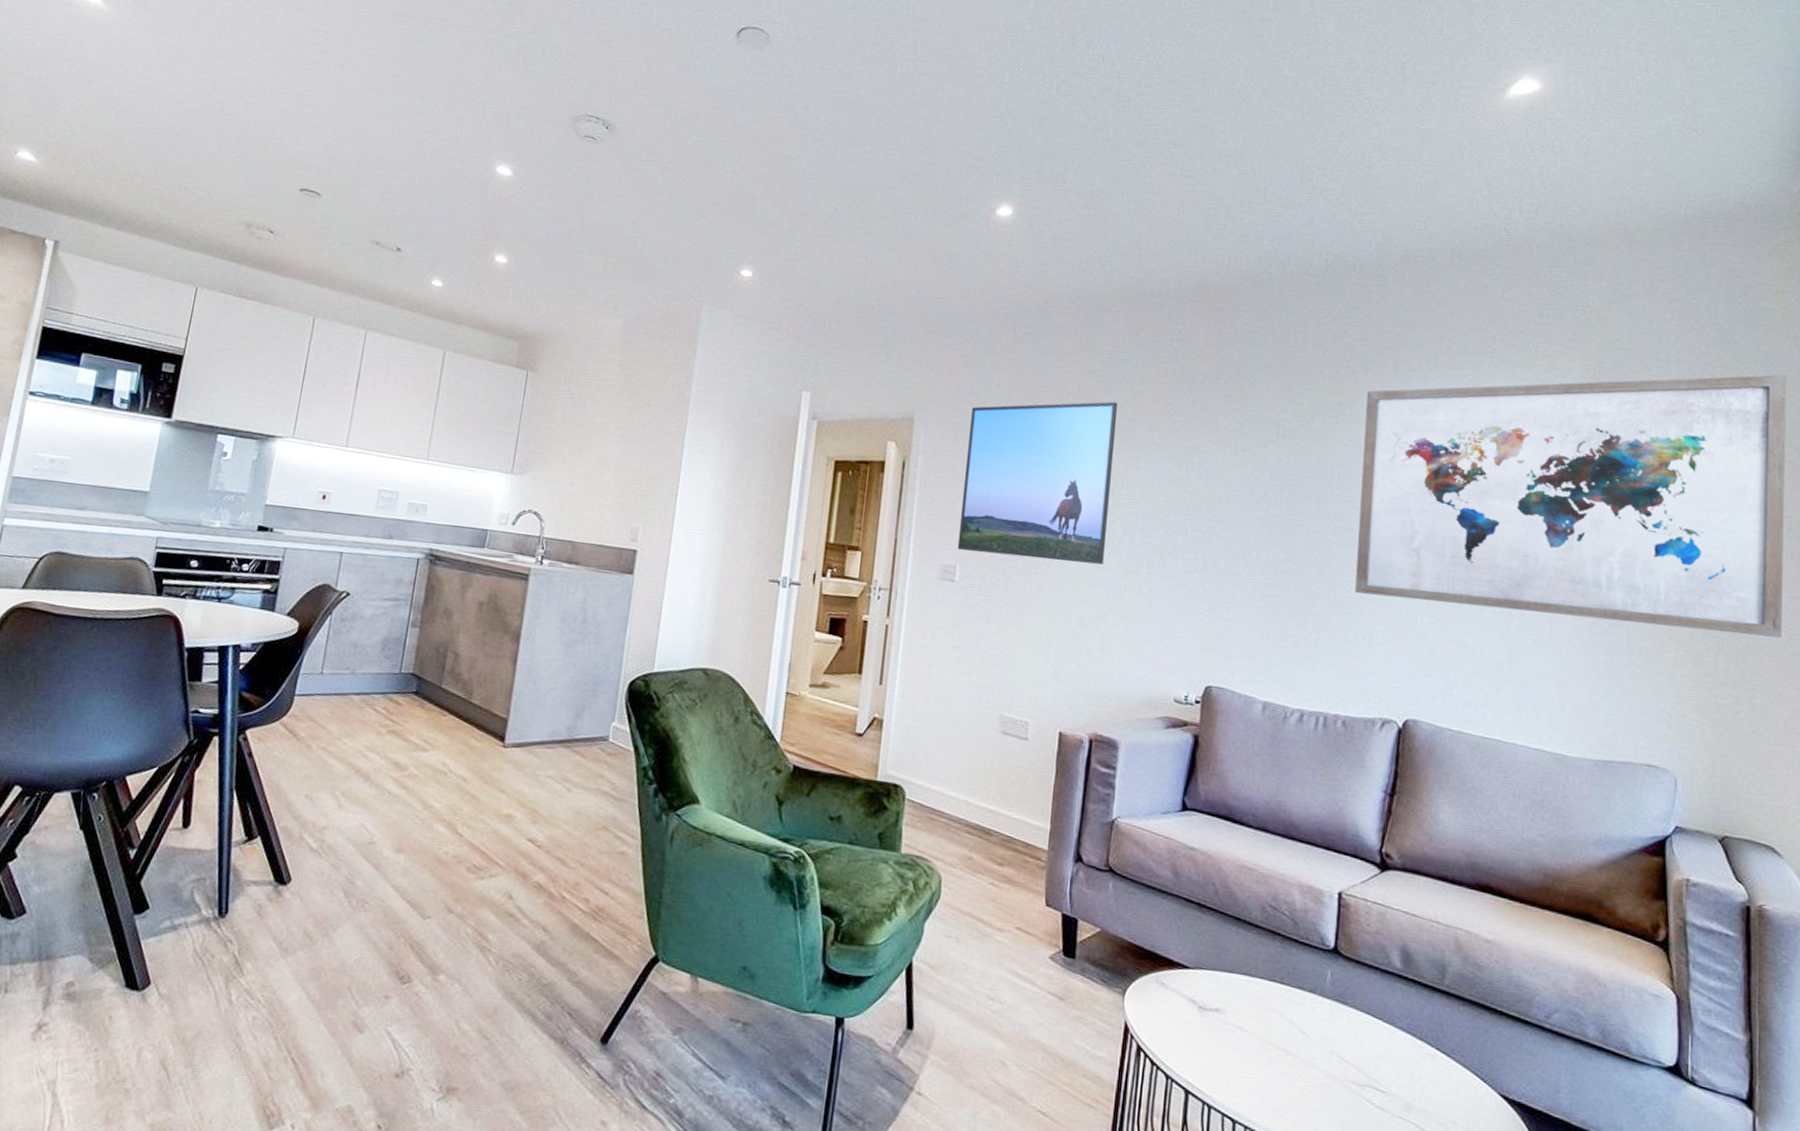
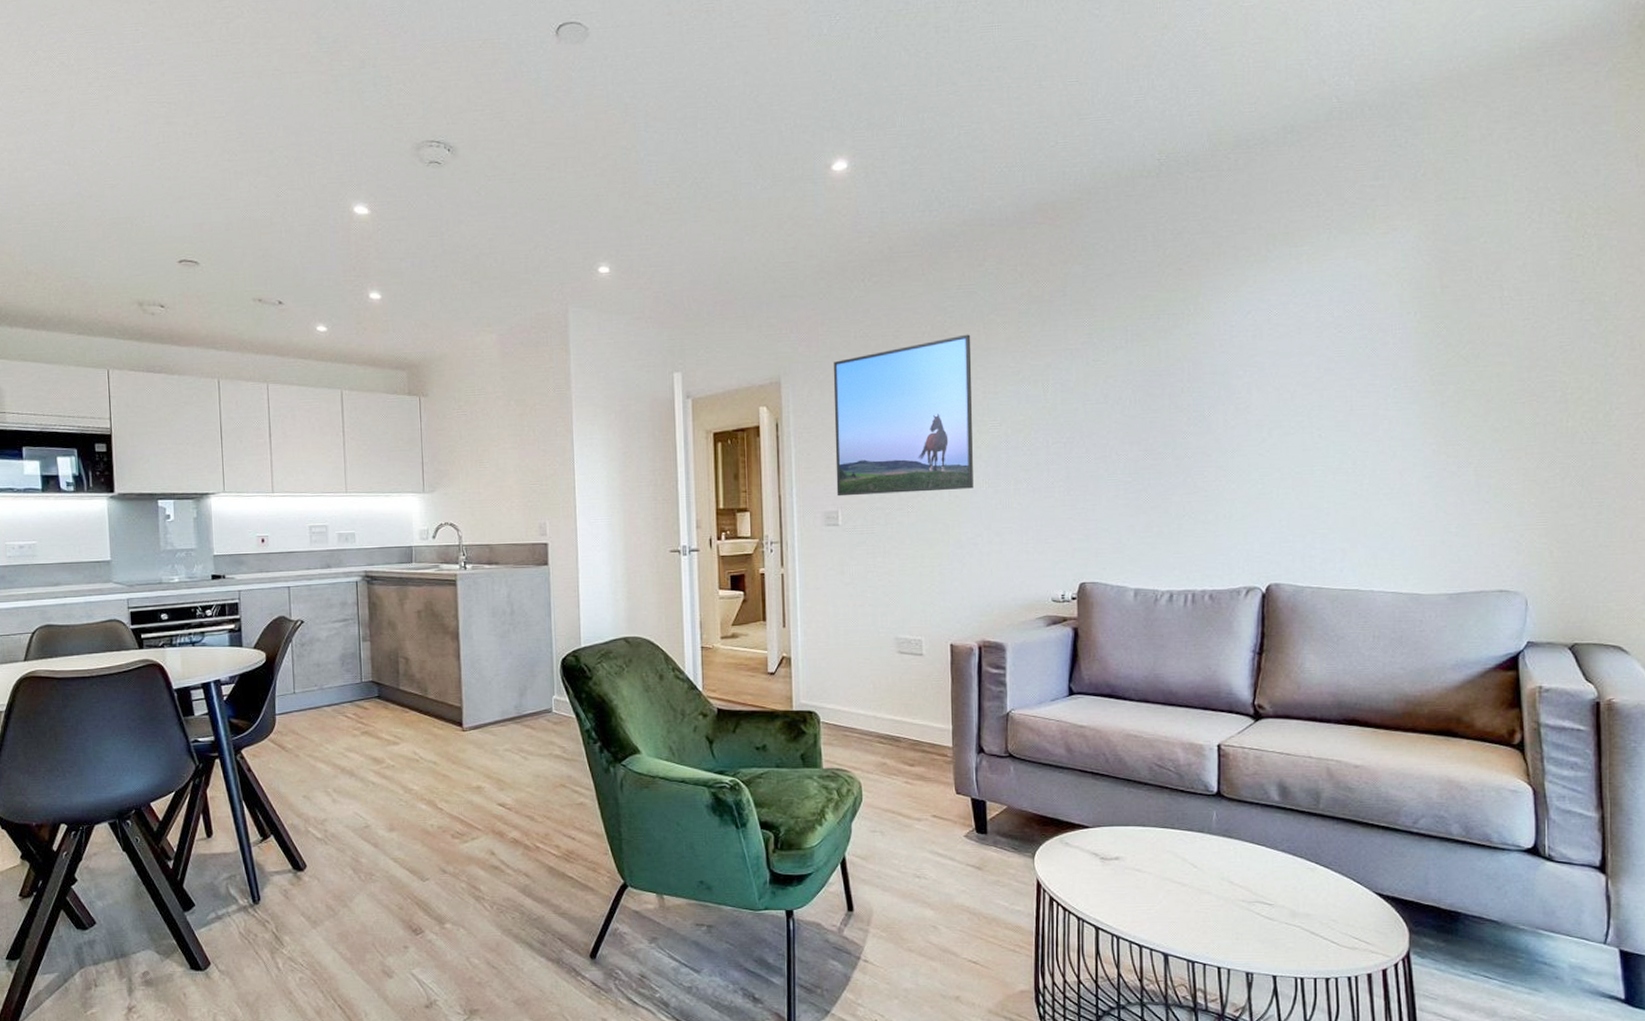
wall art: present [1355,375,1787,638] -> none [1210,197,1627,476]

